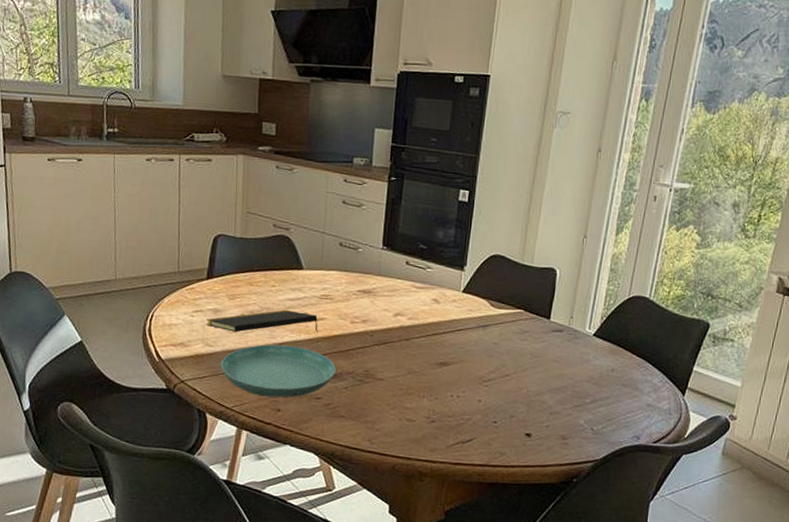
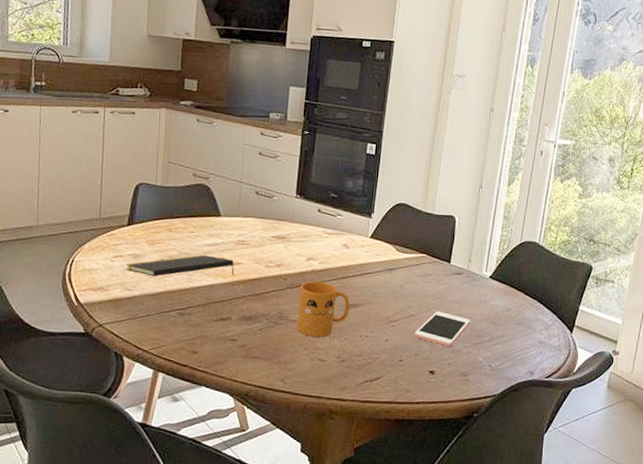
saucer: present [220,344,336,398] -> none [139,288,251,340]
mug: none [383,338,441,397] -> present [296,281,350,337]
cell phone: none [509,370,571,408] -> present [414,311,470,346]

